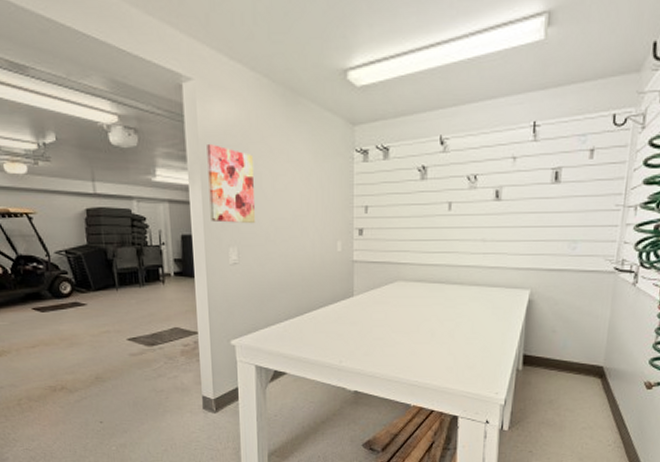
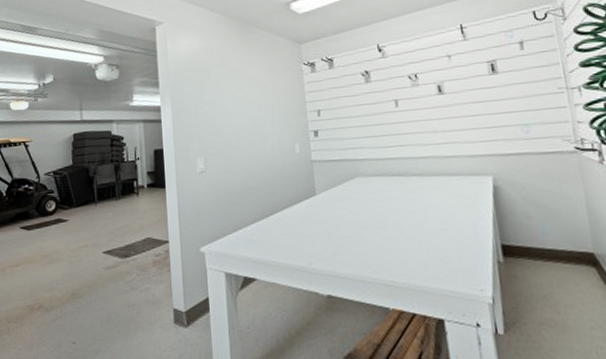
wall art: present [207,143,255,224] -> none [176,70,219,136]

